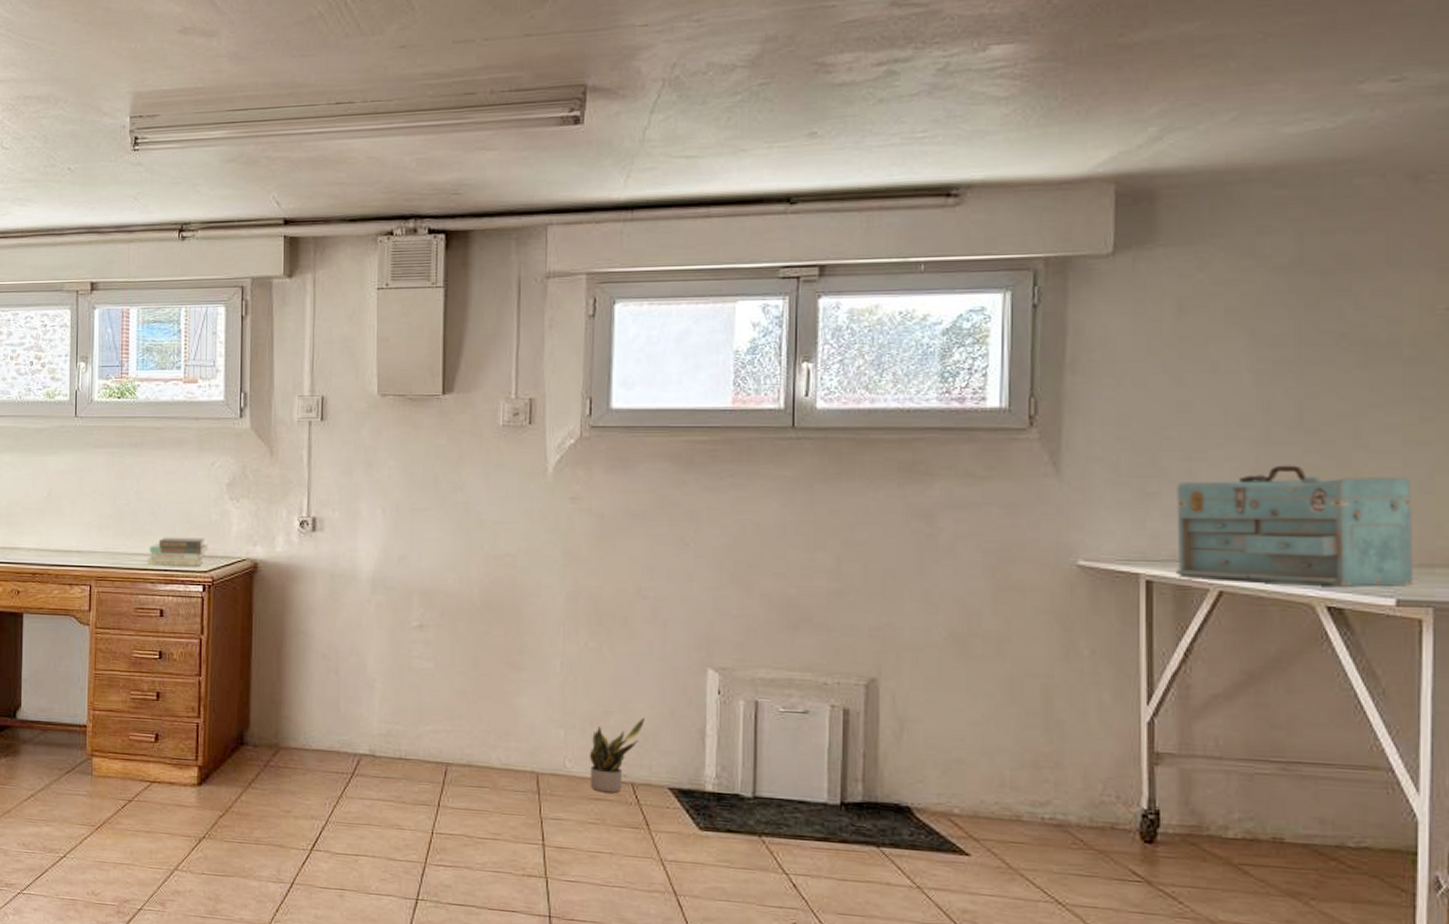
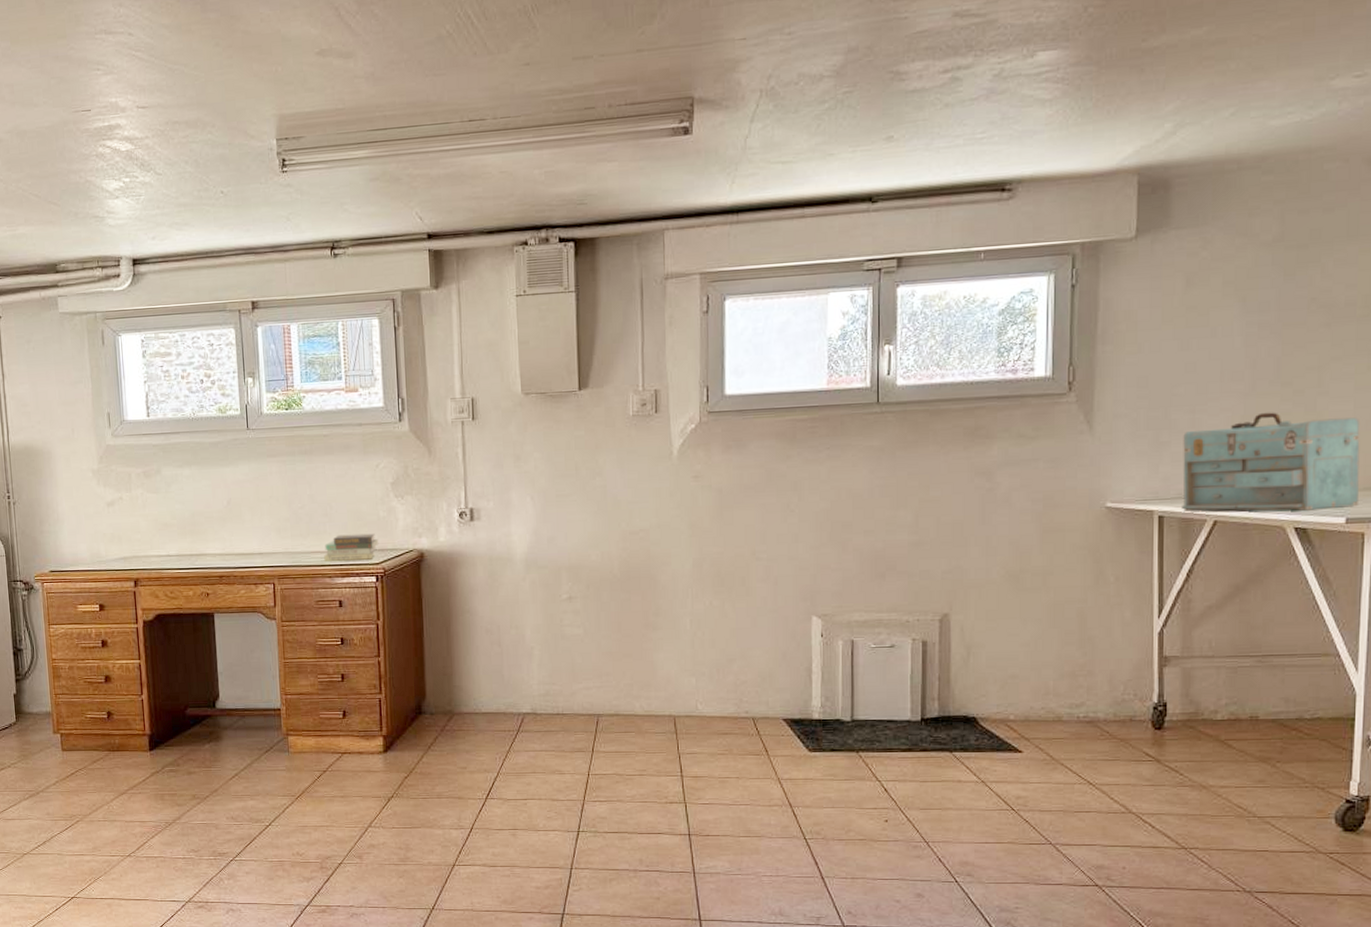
potted plant: present [589,717,645,793] -> none [716,661,762,727]

